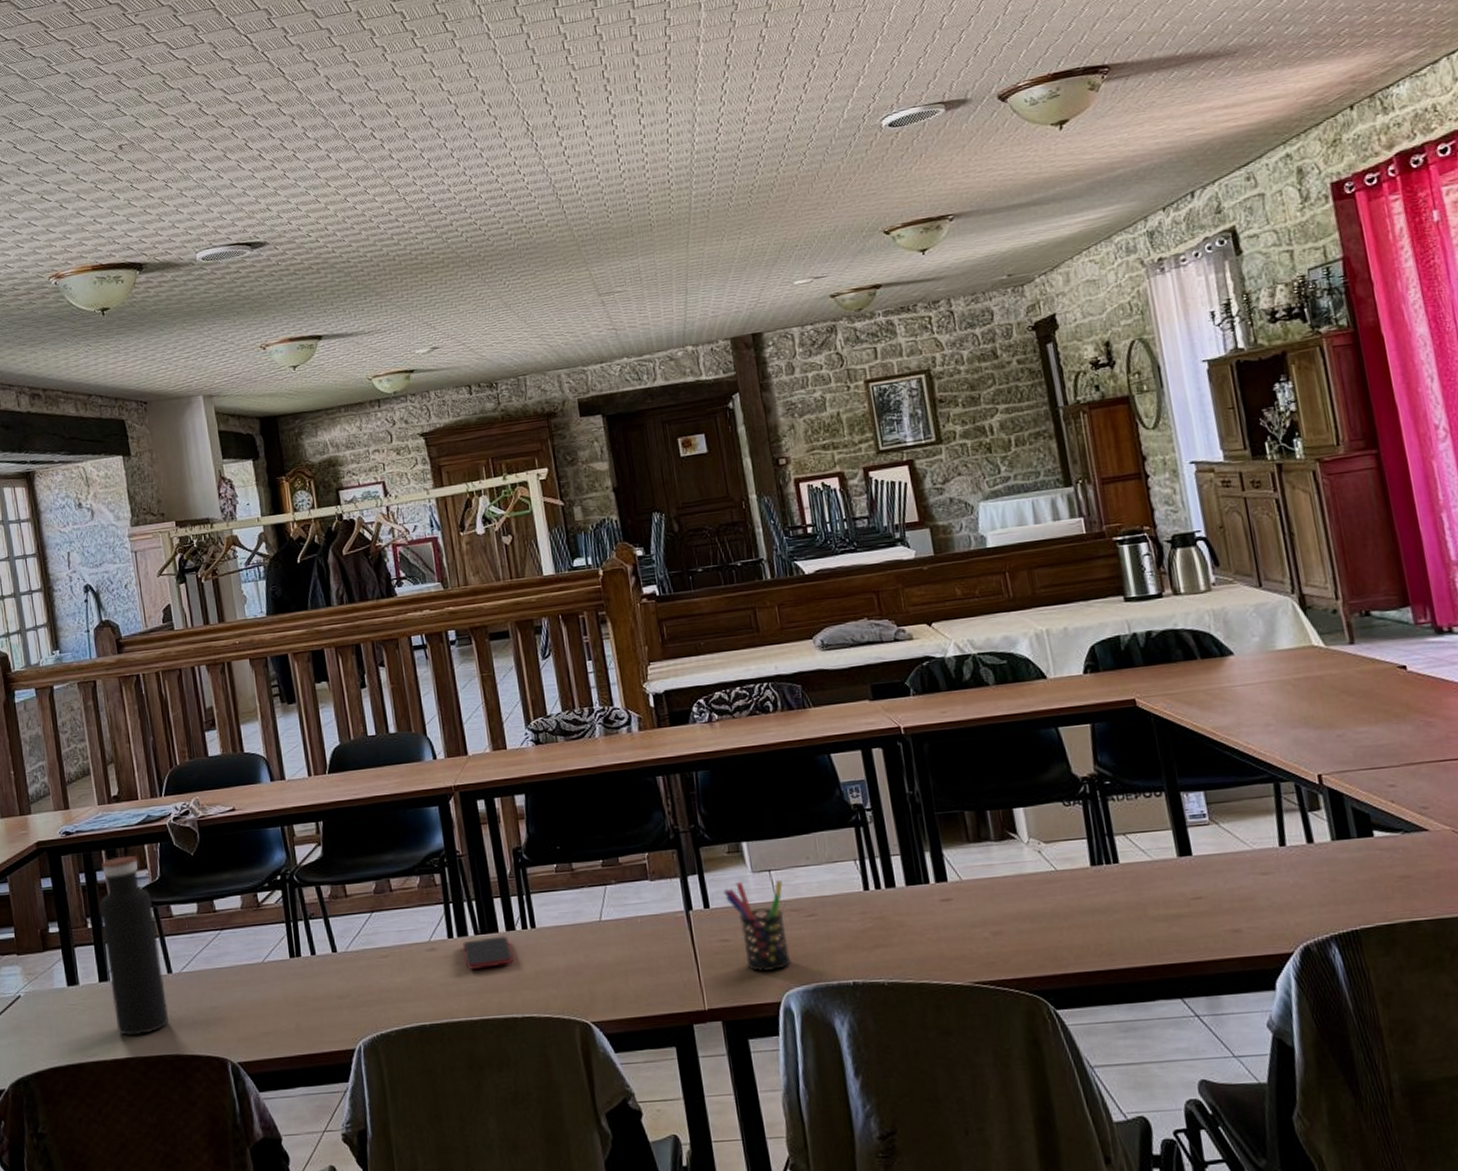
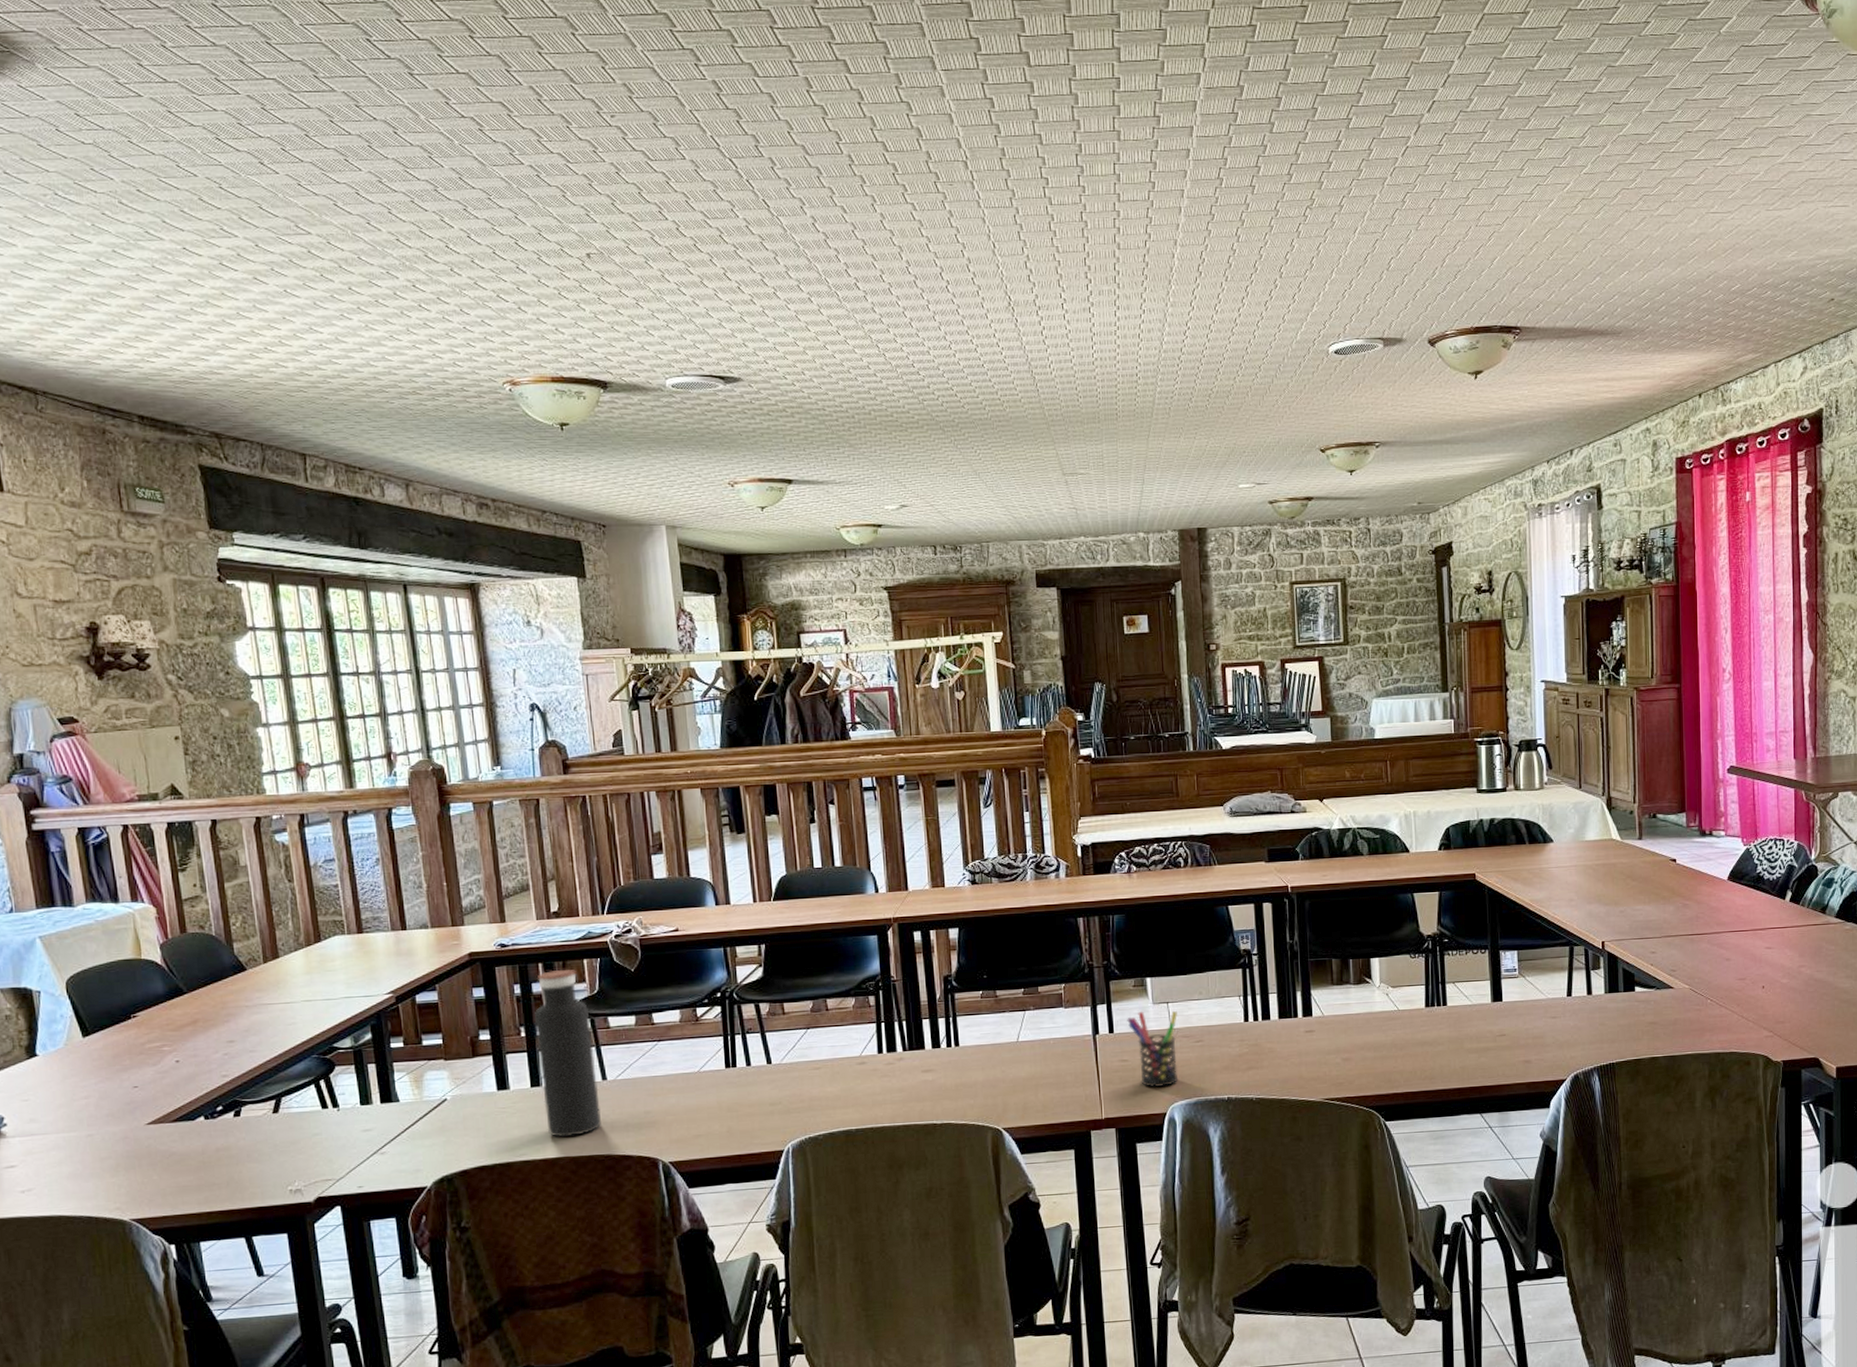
smartphone: present [462,935,515,970] -> none [890,1052,938,1082]

